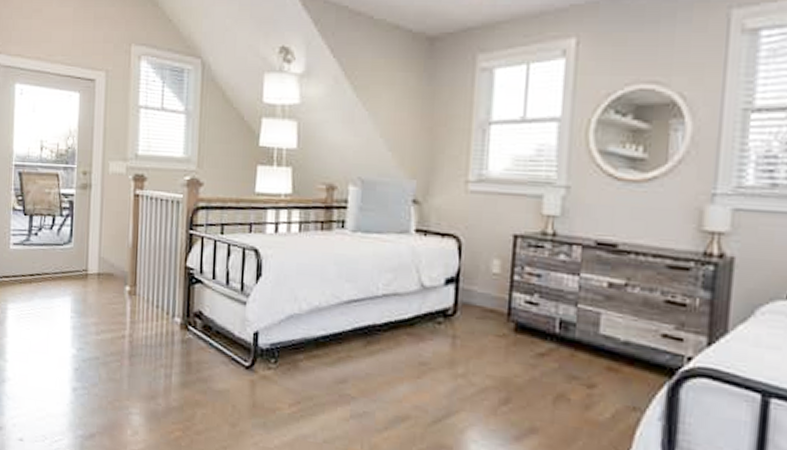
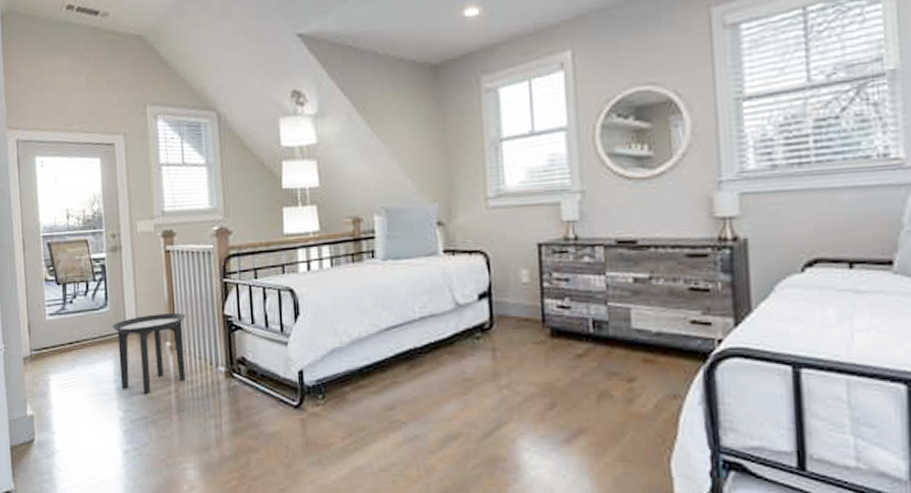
side table: none [74,256,148,335] -> present [112,313,186,393]

